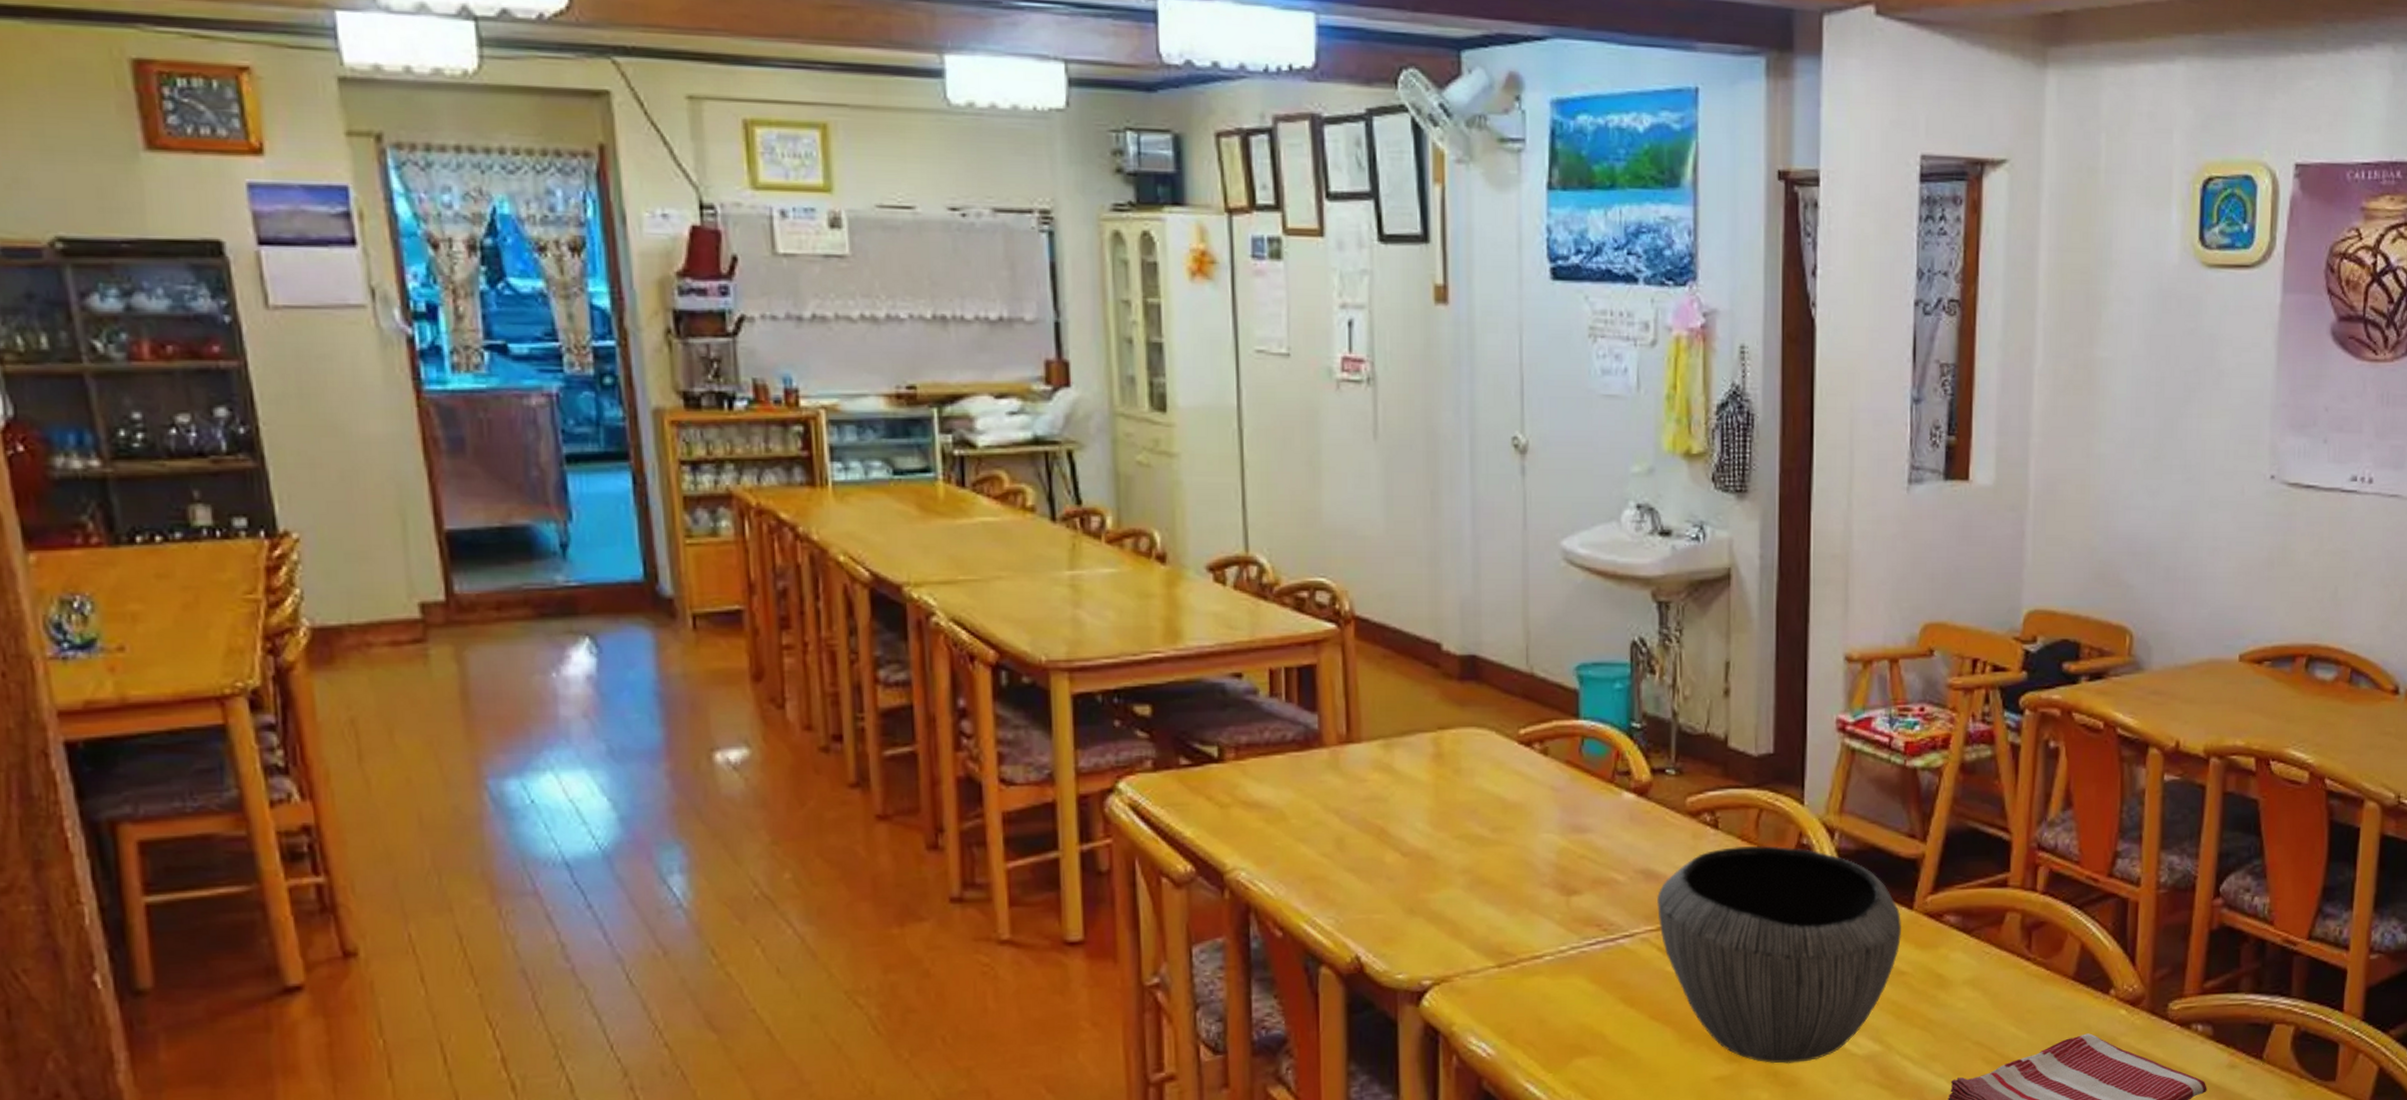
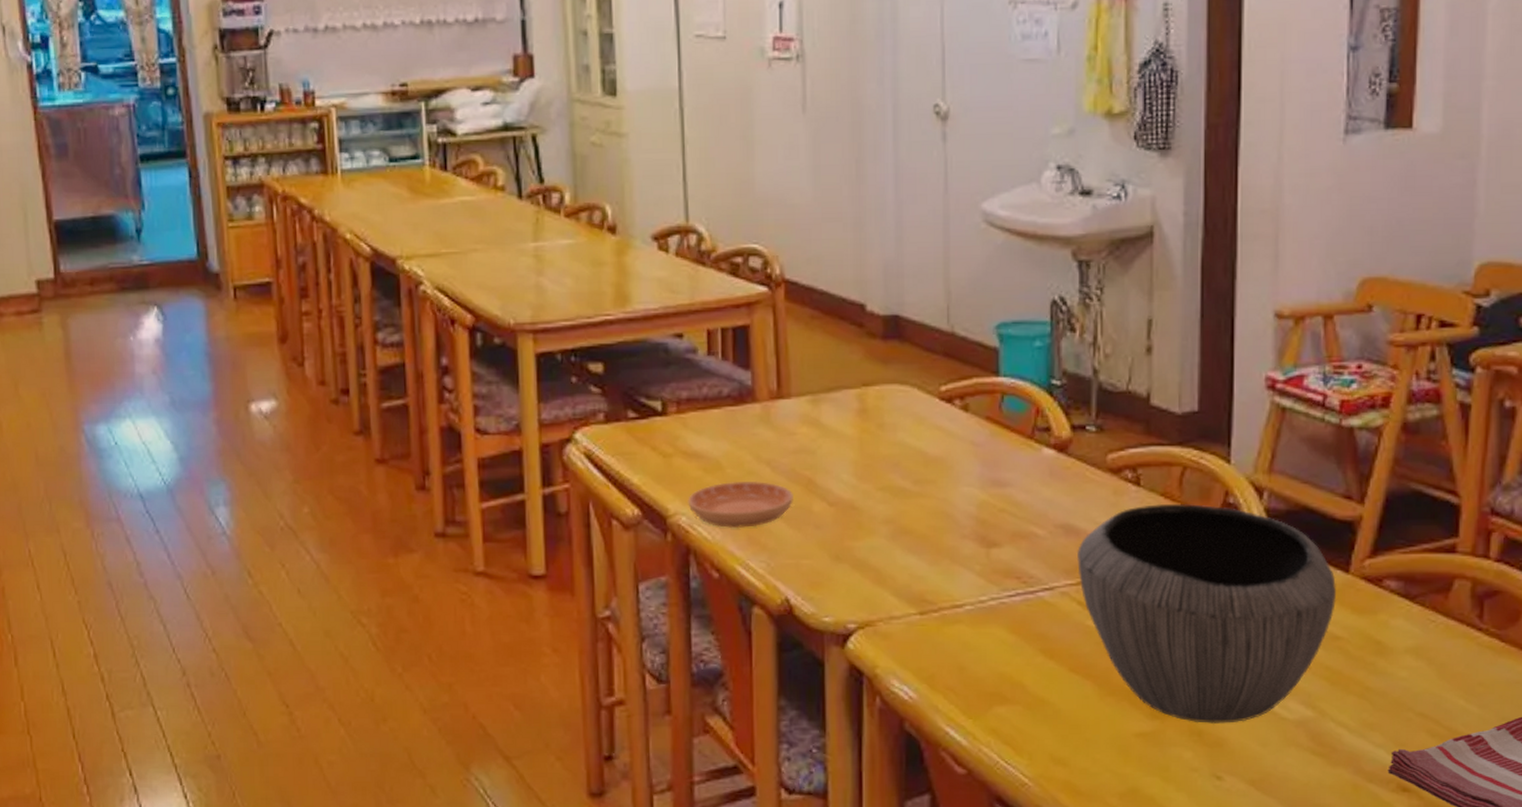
saucer: none [1247,831,1364,884] -> present [688,480,793,529]

